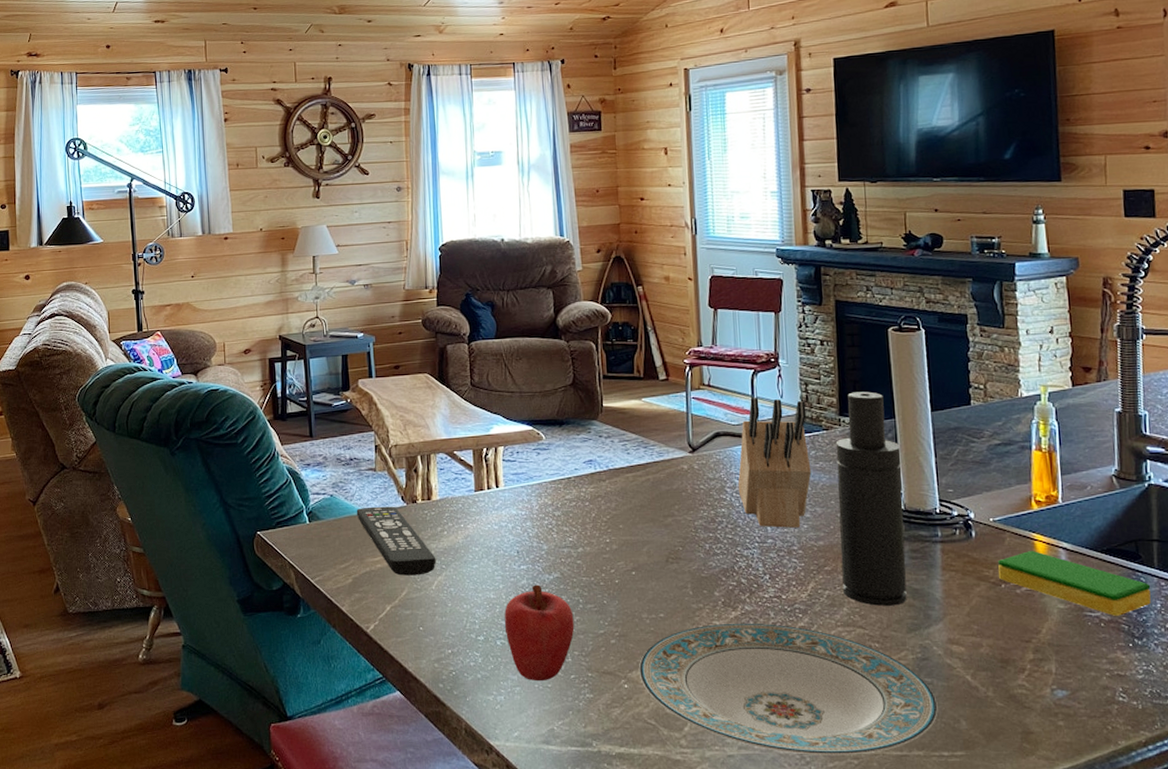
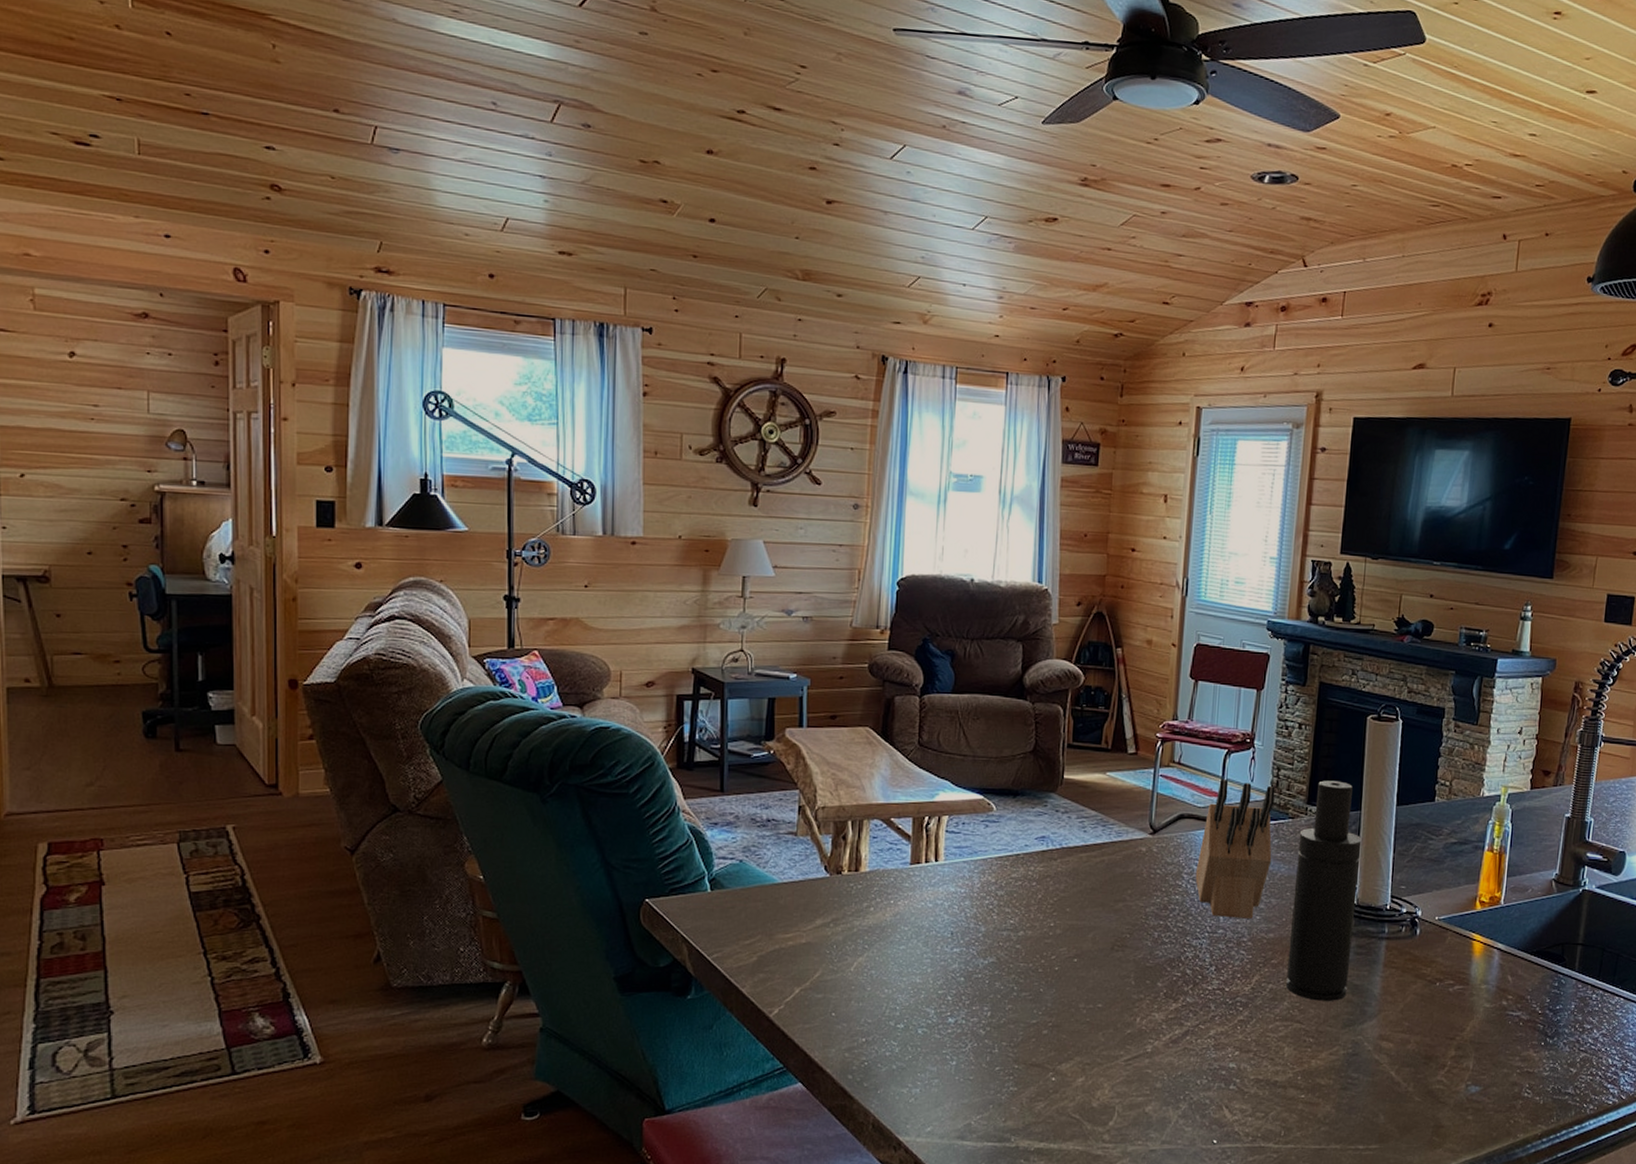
remote control: present [356,506,436,576] -> none [769,876,858,955]
apple: present [504,584,575,682] -> none [928,969,1006,1073]
plate: present [638,623,938,755] -> none [1068,1015,1361,1149]
dish sponge: present [998,551,1151,616] -> none [1434,951,1569,1016]

